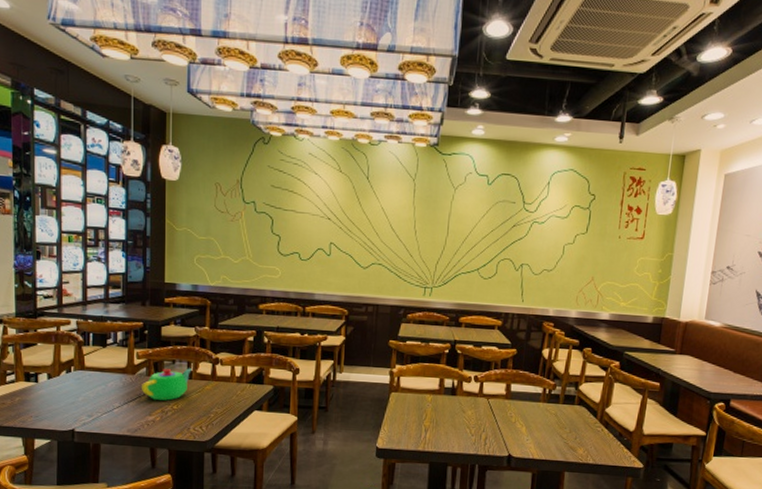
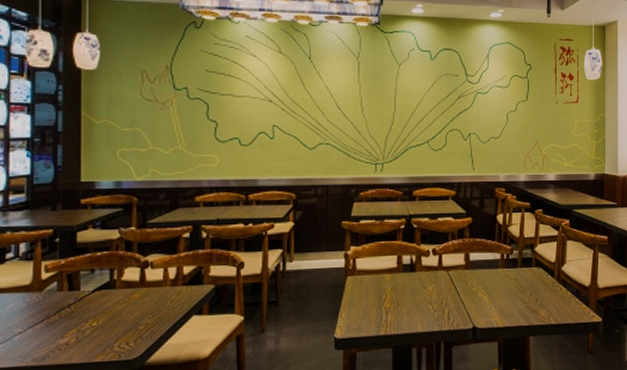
teapot: present [141,368,193,401] -> none [50,276,117,318]

